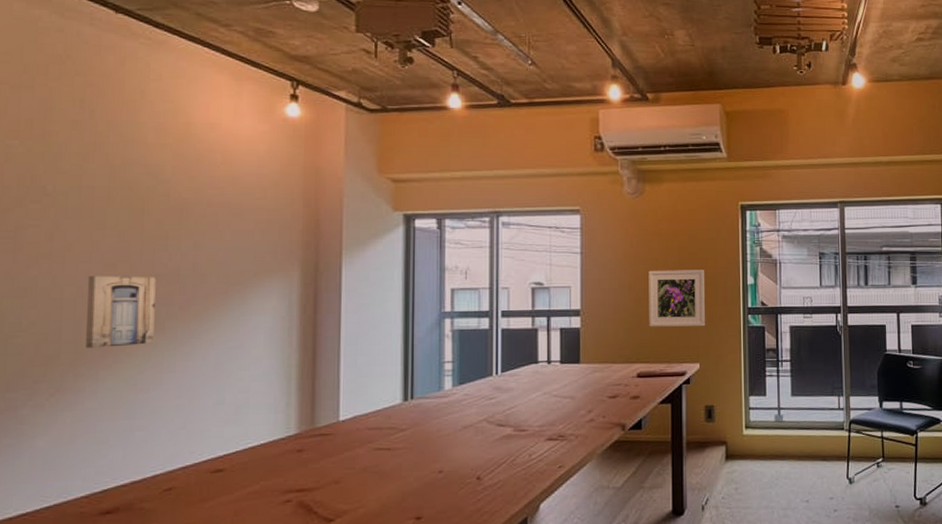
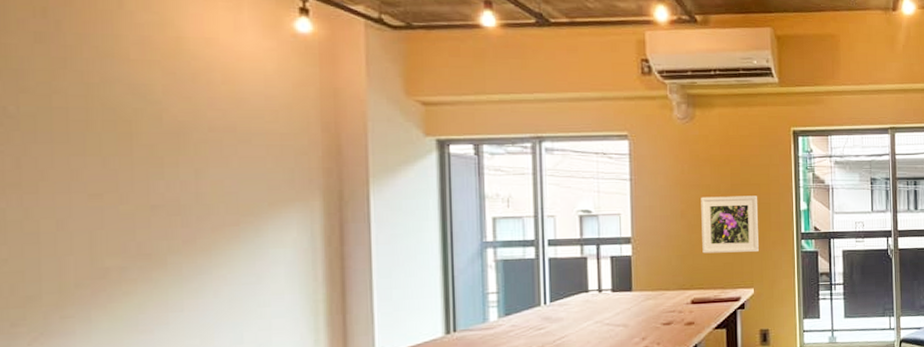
wall art: present [86,276,156,348] -> none [68,207,155,287]

